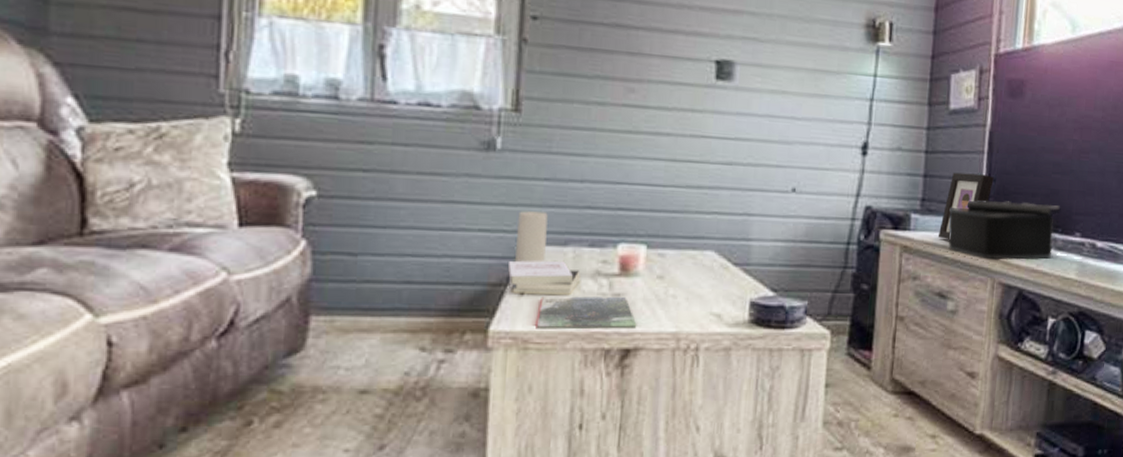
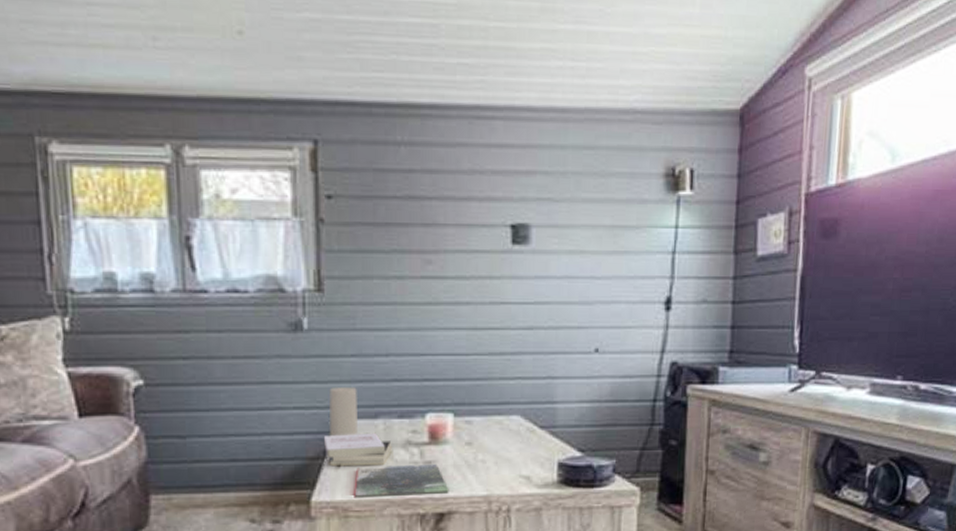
picture frame: present [937,172,994,241] -> none [747,321,807,392]
speaker: present [948,200,1061,261] -> none [759,347,880,409]

